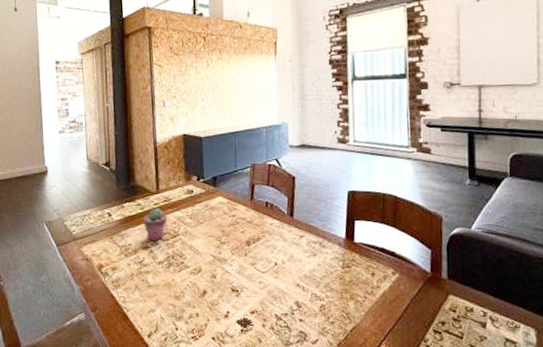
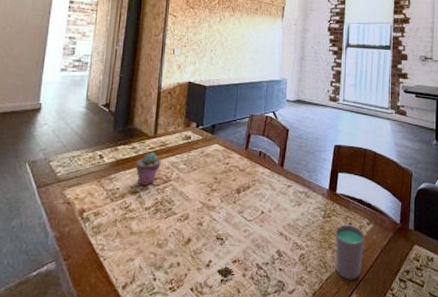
cup: none [356,274,391,331] -> present [335,225,365,280]

